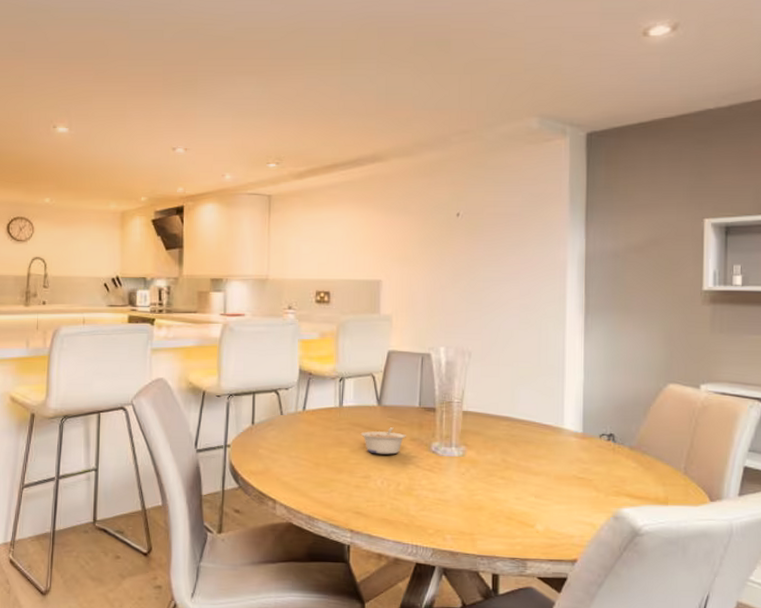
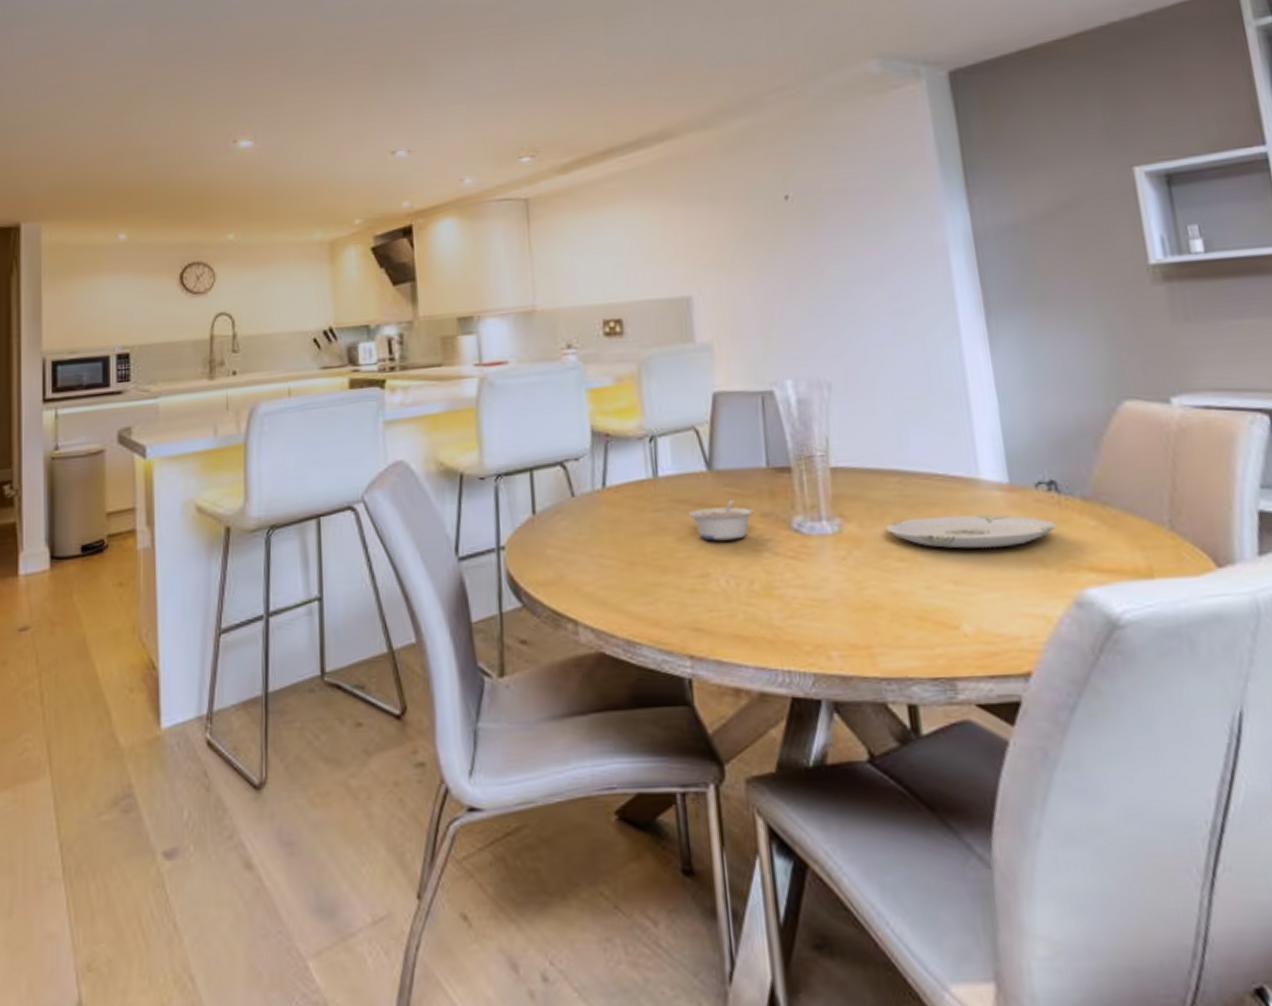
plate: none [494,450,610,475] -> present [885,514,1058,549]

